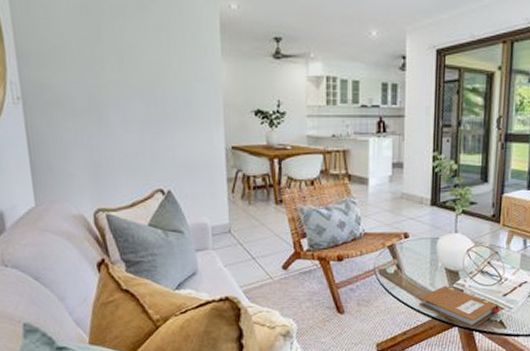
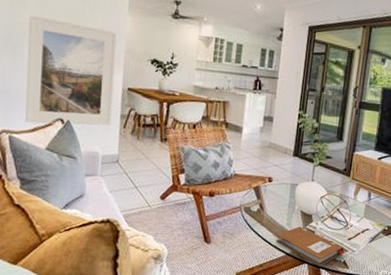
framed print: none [111,74,217,198] -> present [25,14,117,126]

